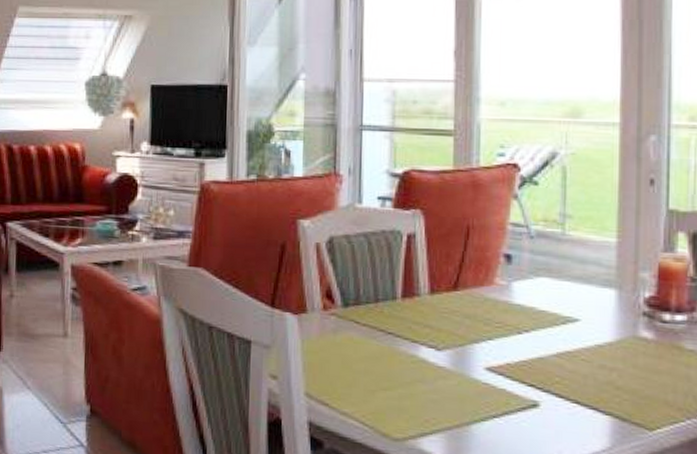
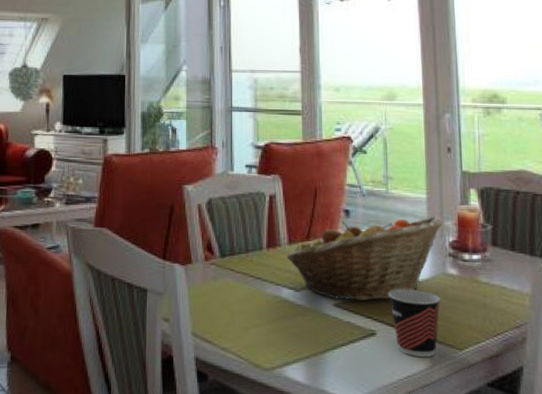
fruit basket: none [427,265,637,366] -> present [287,216,443,301]
cup: none [558,353,627,436] -> present [388,289,440,357]

